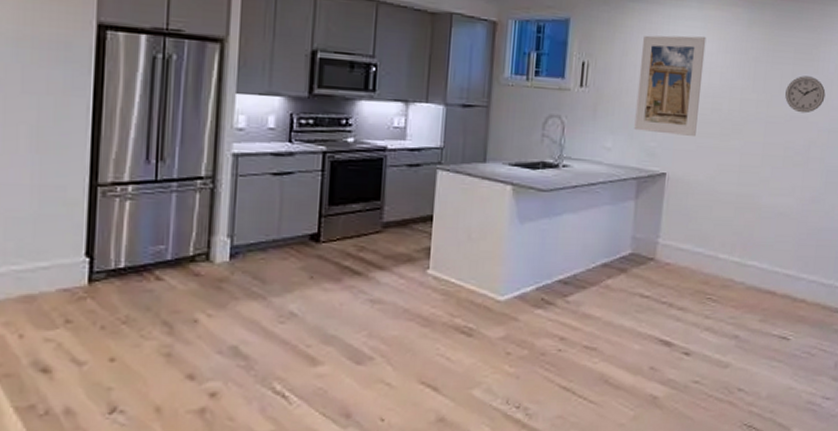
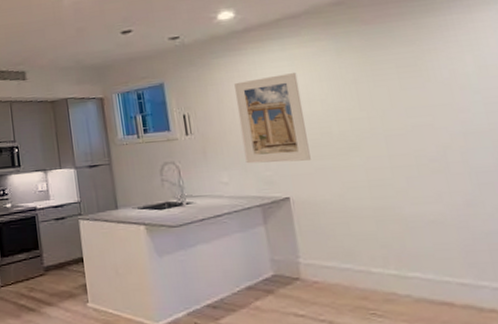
wall clock: present [785,76,826,114] -> none [397,85,448,122]

